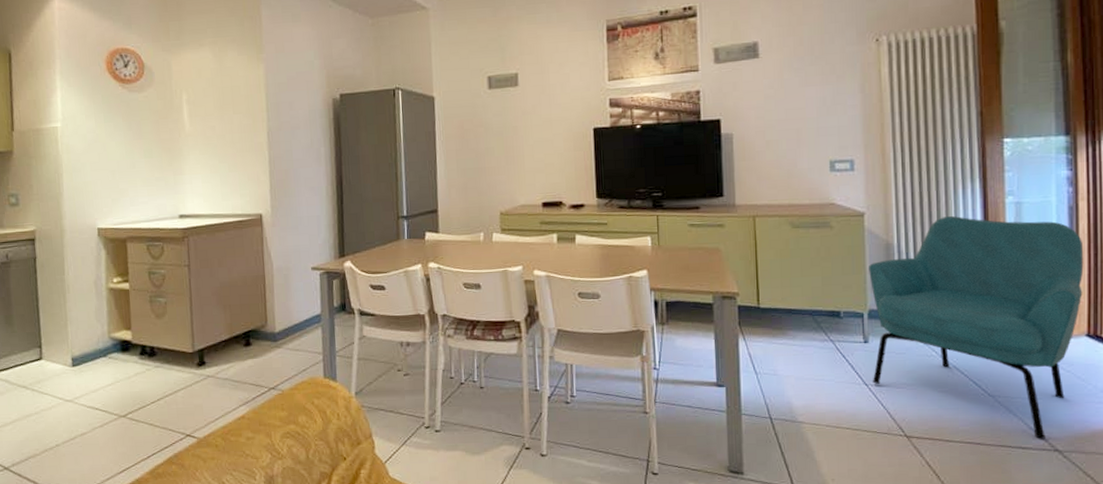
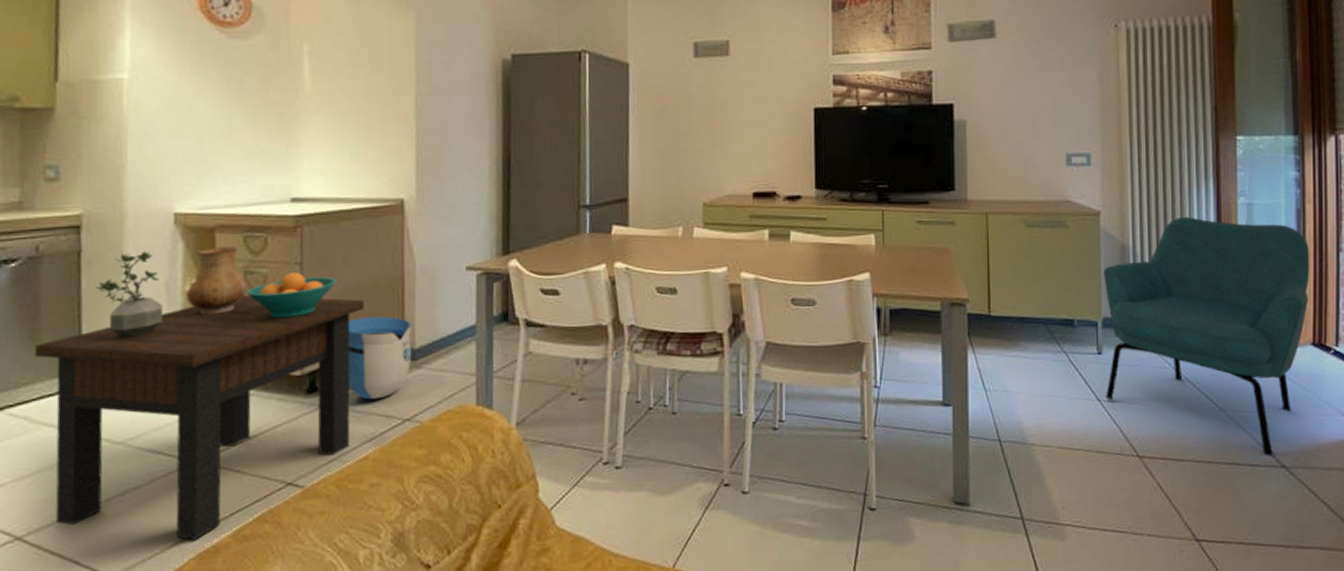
side table: none [9,290,237,475] -> present [35,294,365,540]
potted plant: none [47,257,94,322] -> present [95,251,164,338]
ceramic pitcher: none [109,253,151,305] -> present [186,246,247,314]
fruit bowl: none [150,273,216,308] -> present [246,273,337,319]
sun visor: none [225,307,274,372] -> present [347,316,413,400]

